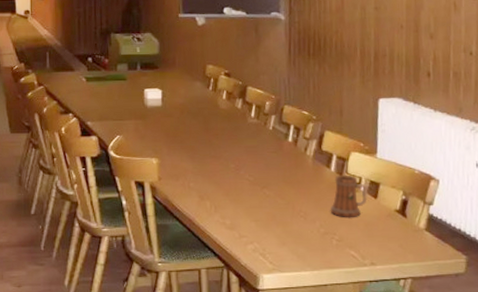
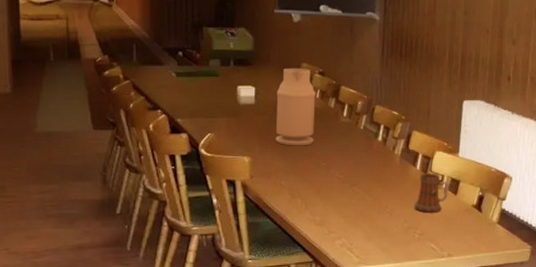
water jug: none [182,69,223,148] -> present [275,67,317,146]

